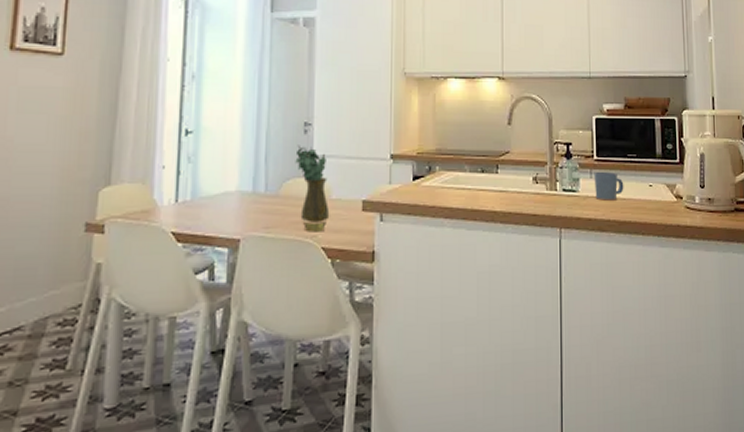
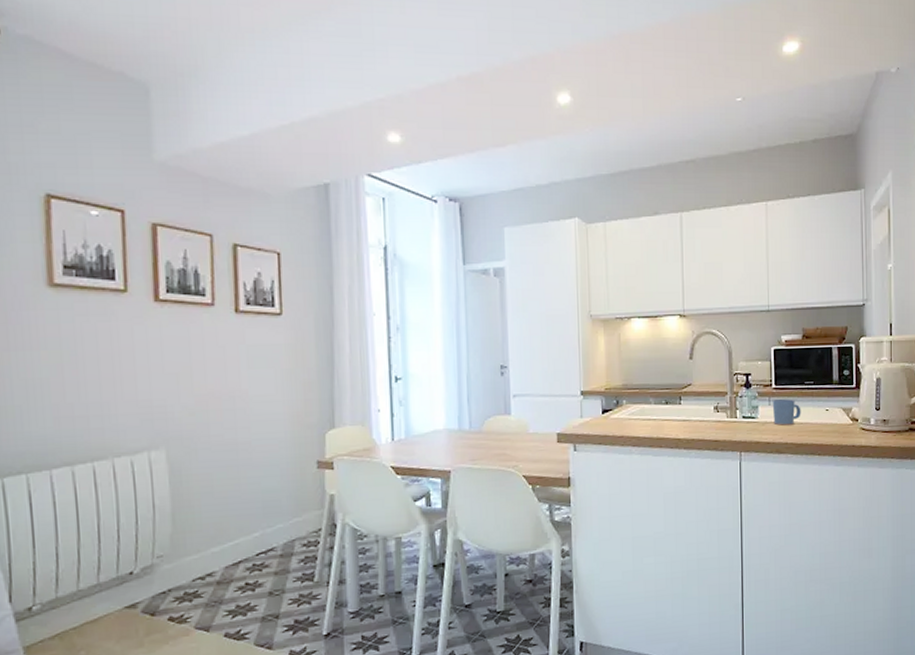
vase: present [295,145,330,233] -> none [494,386,529,463]

